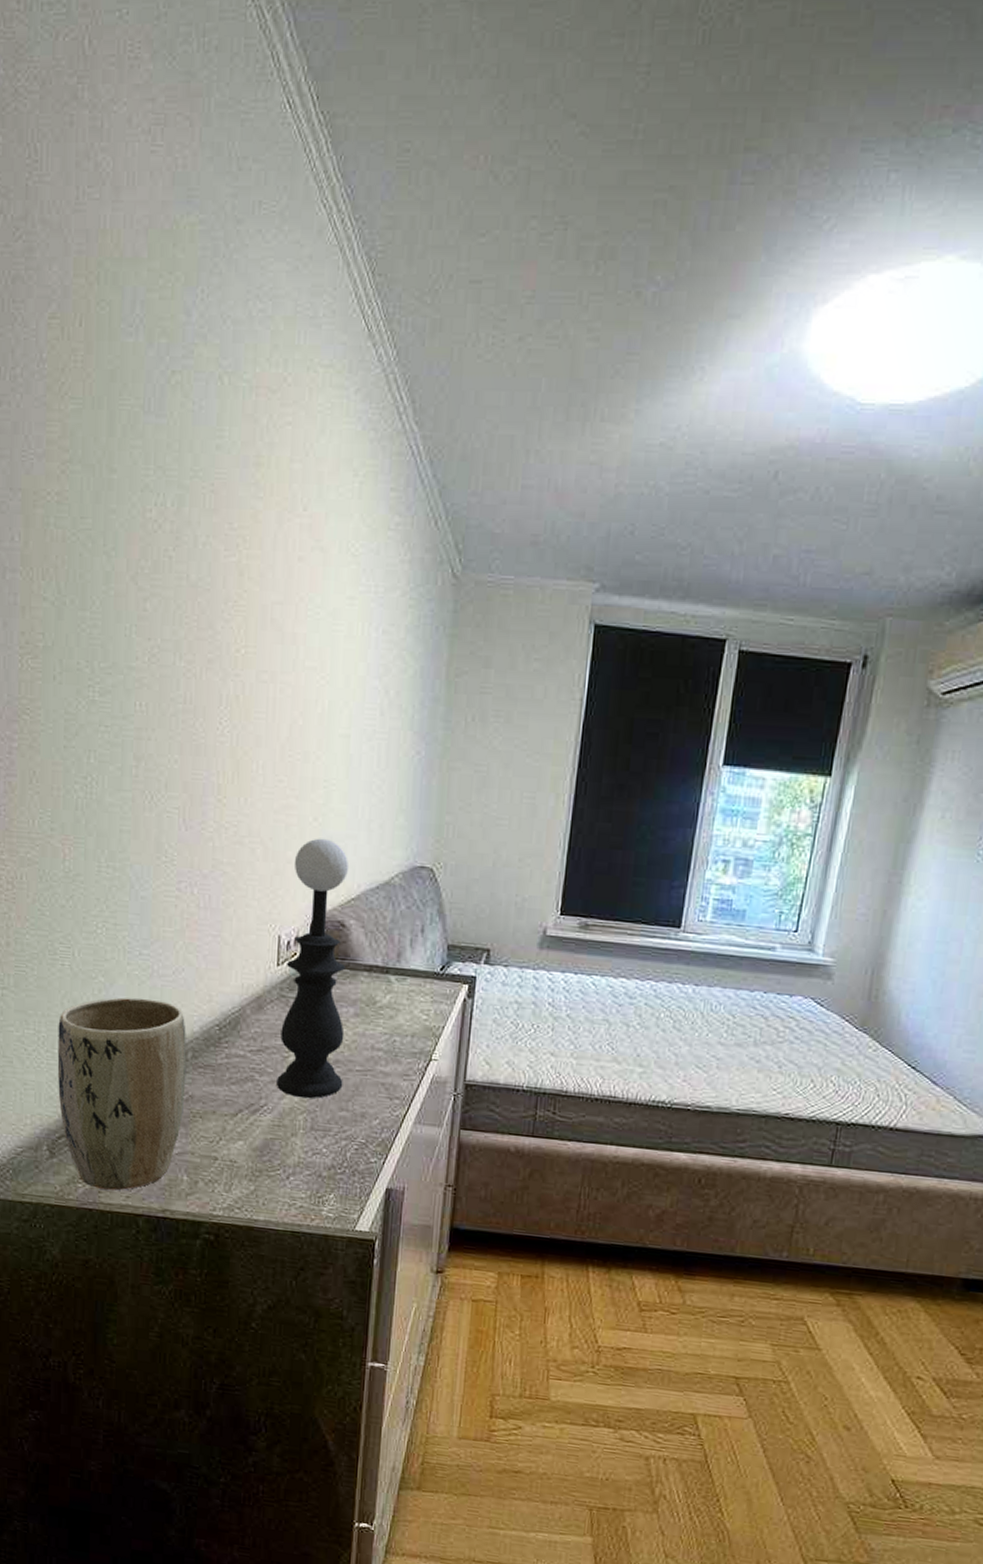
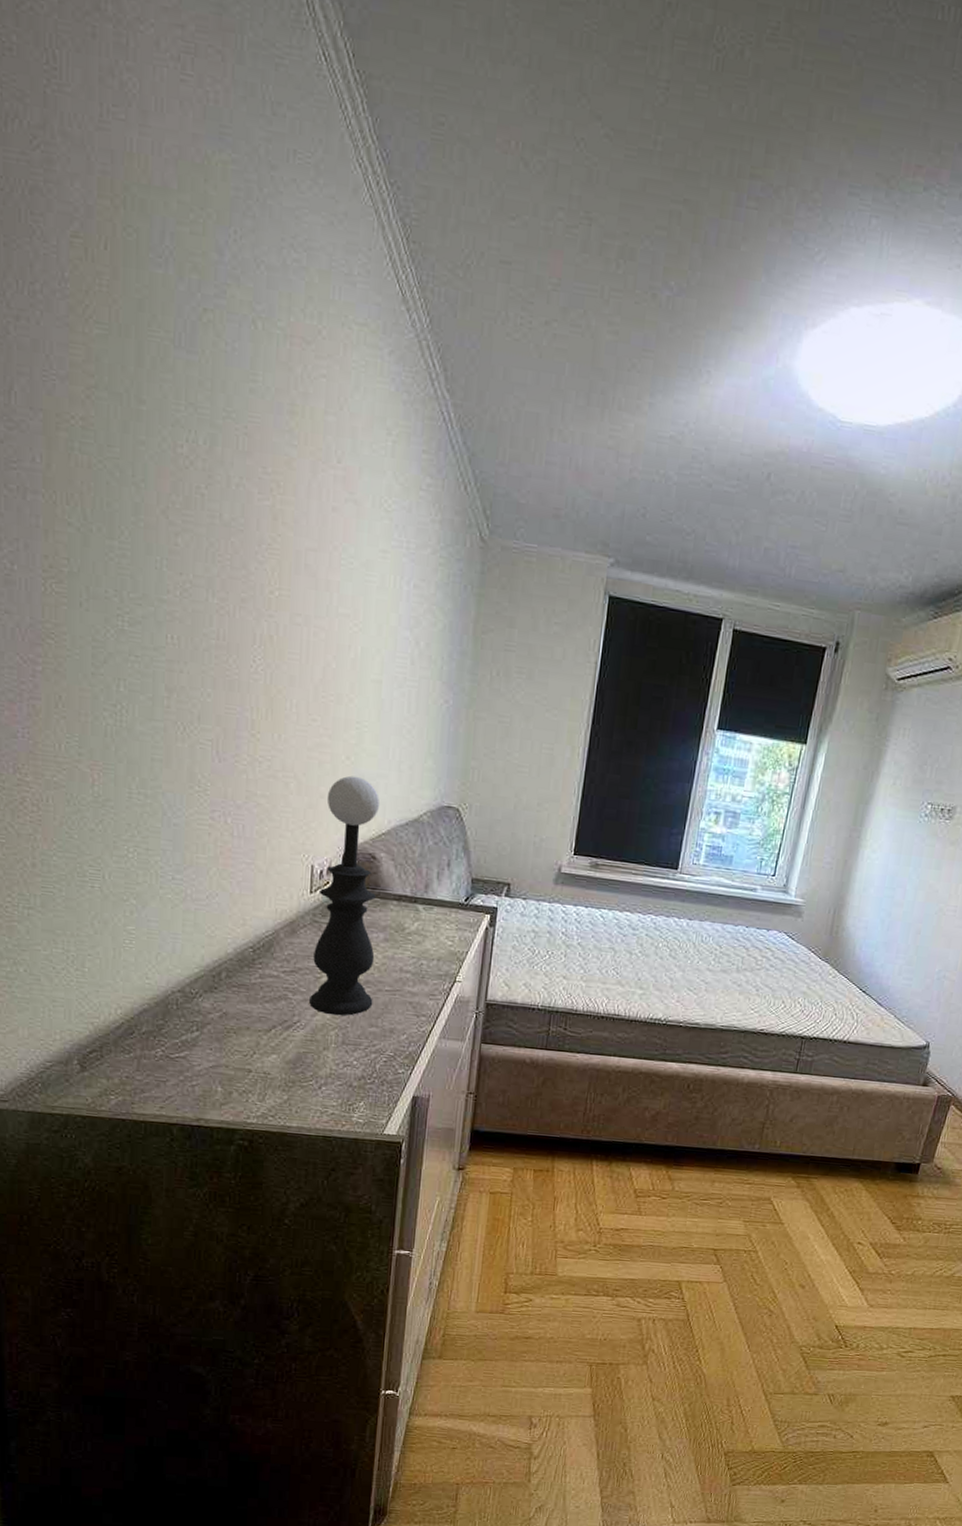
plant pot: present [57,997,187,1191] -> none [87,919,221,1102]

